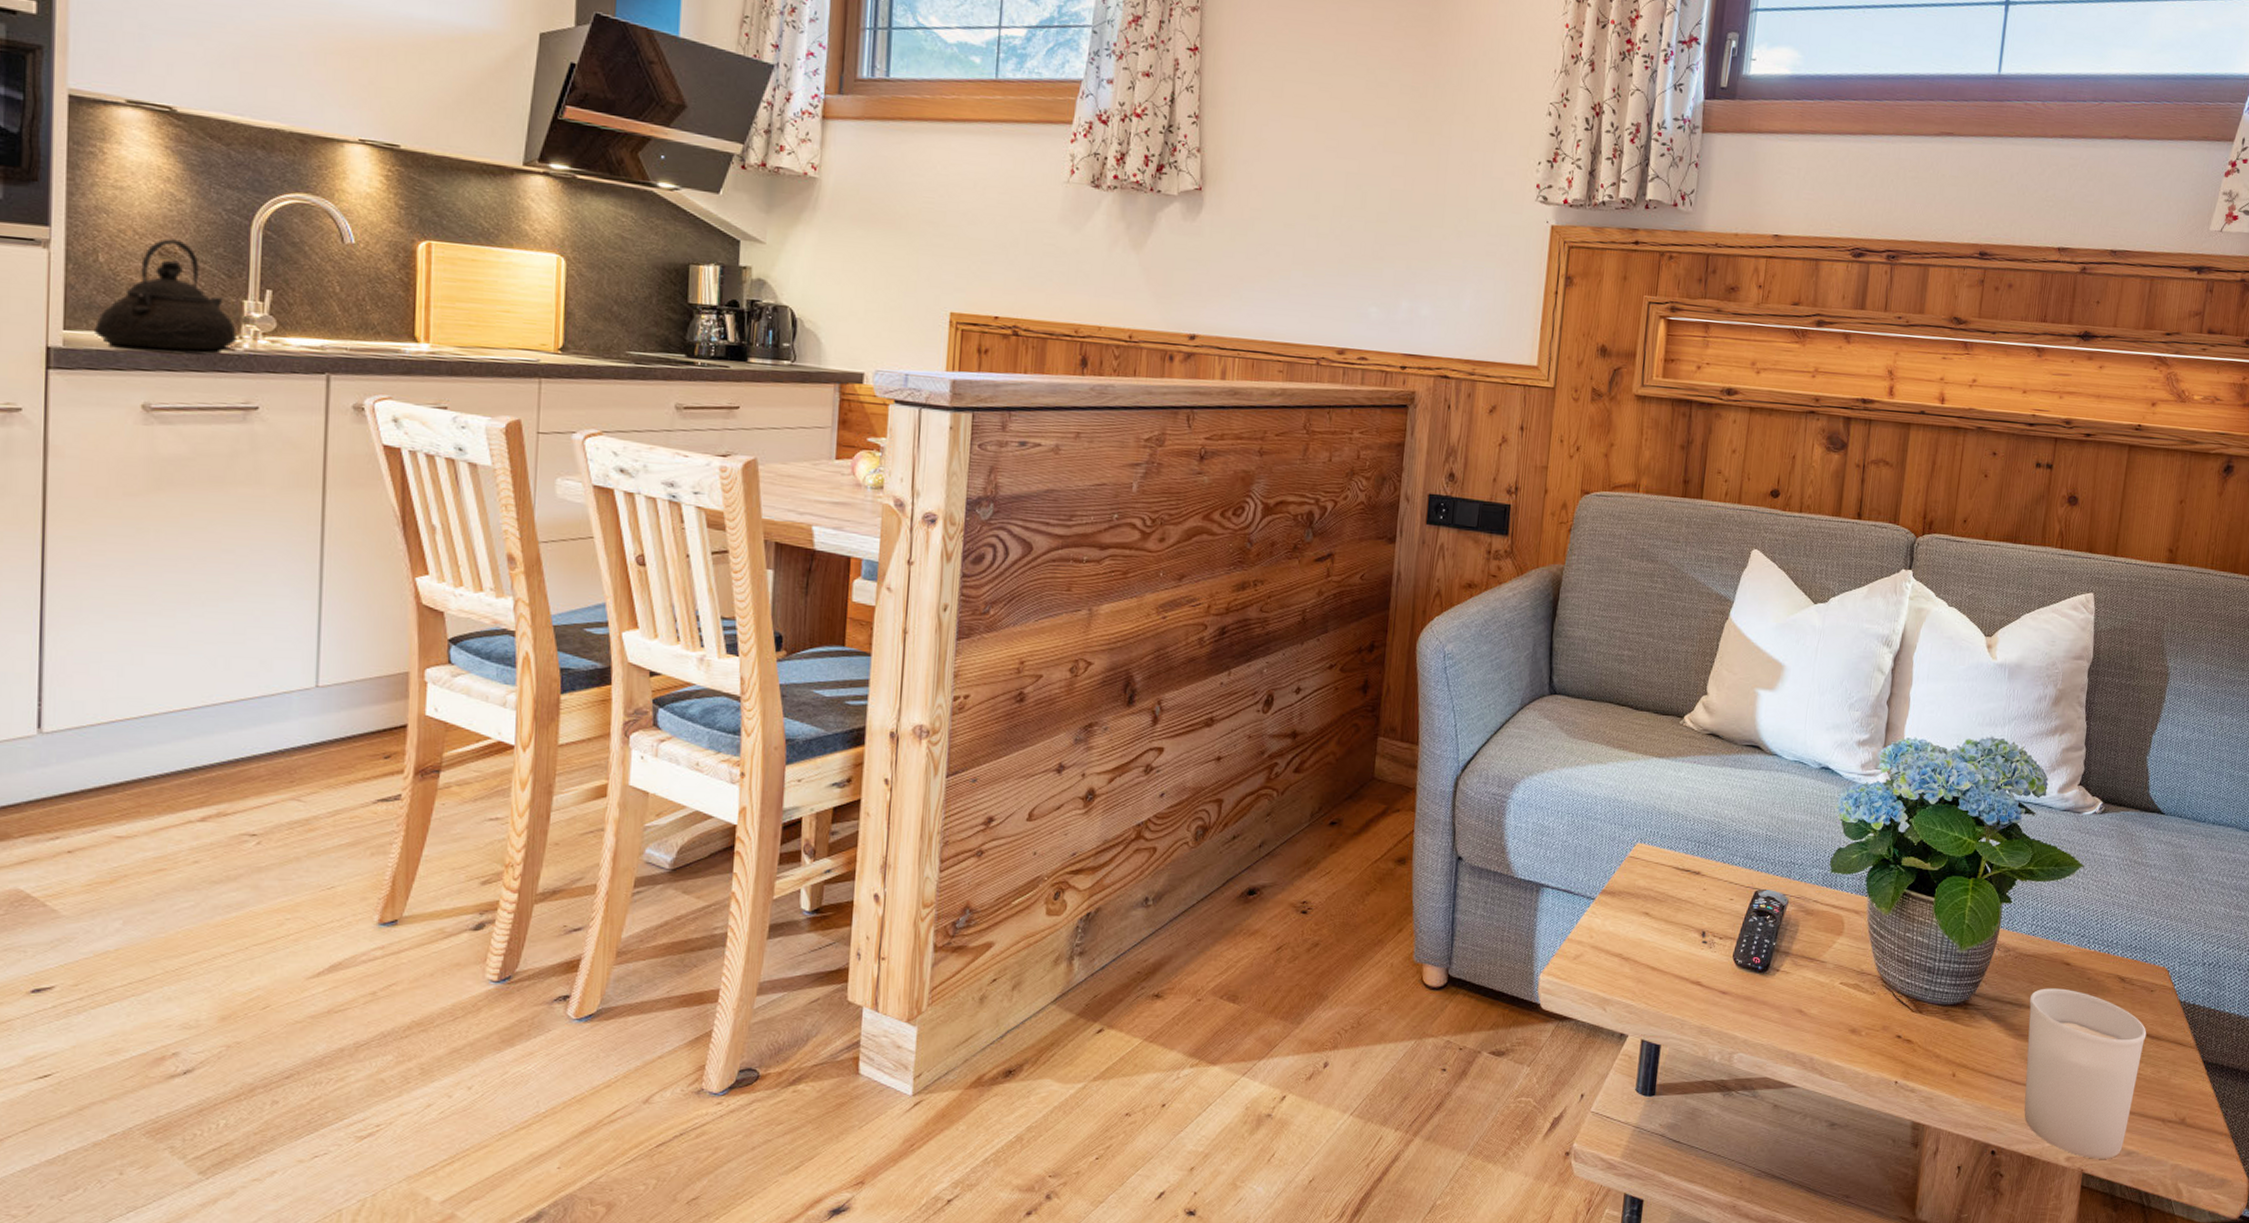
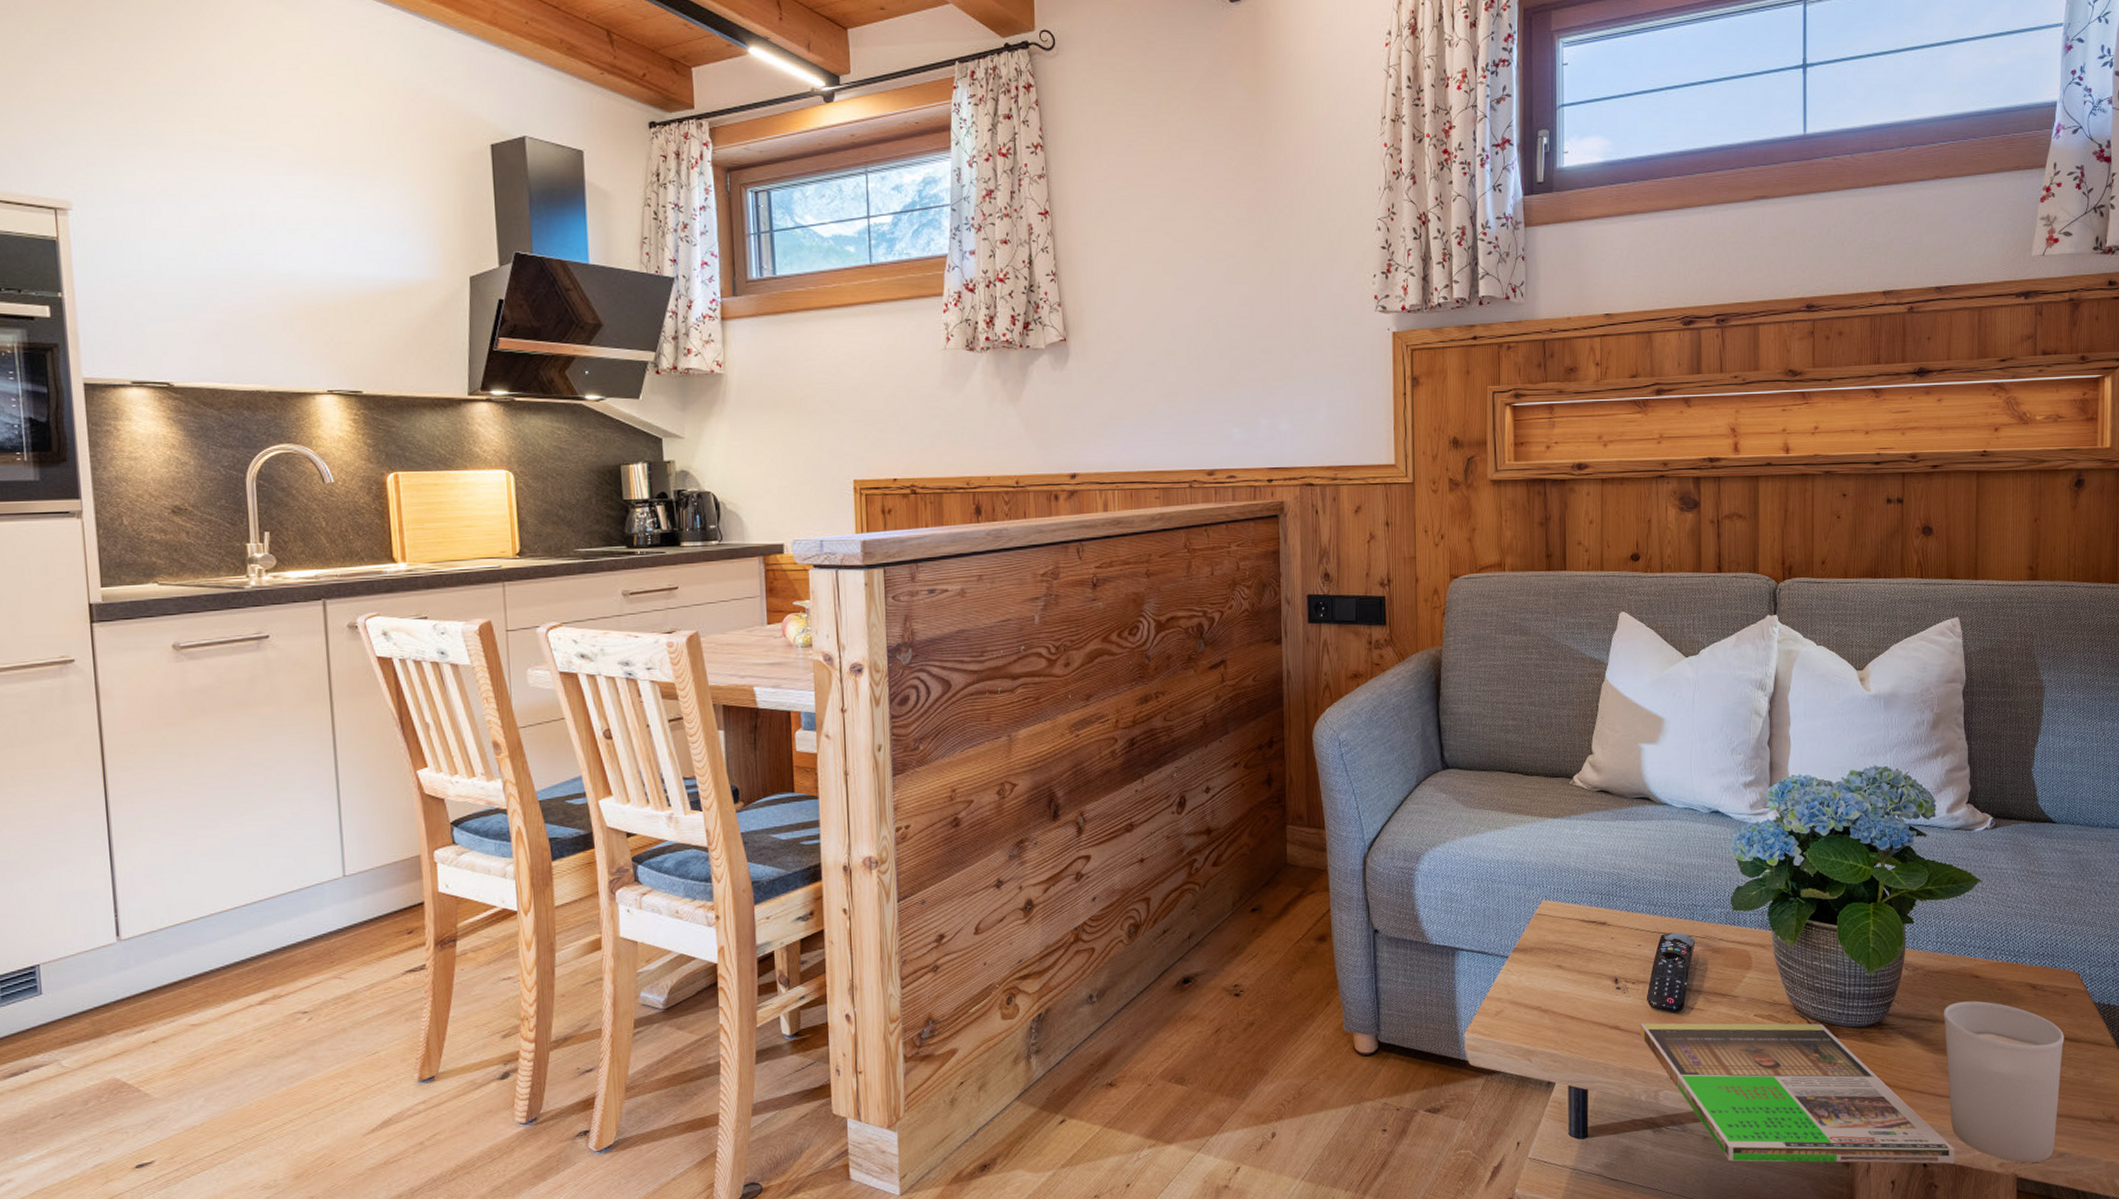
teakettle: present [93,238,238,356] -> none [125,497,246,599]
magazine: none [1721,981,2024,1154] -> present [1640,1023,1954,1164]

